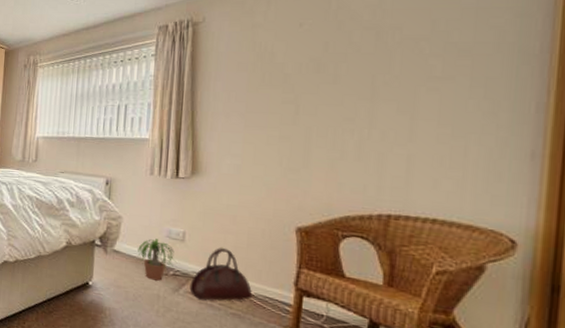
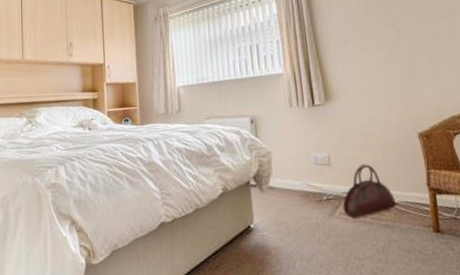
potted plant: present [138,239,176,281] -> none [291,167,327,209]

